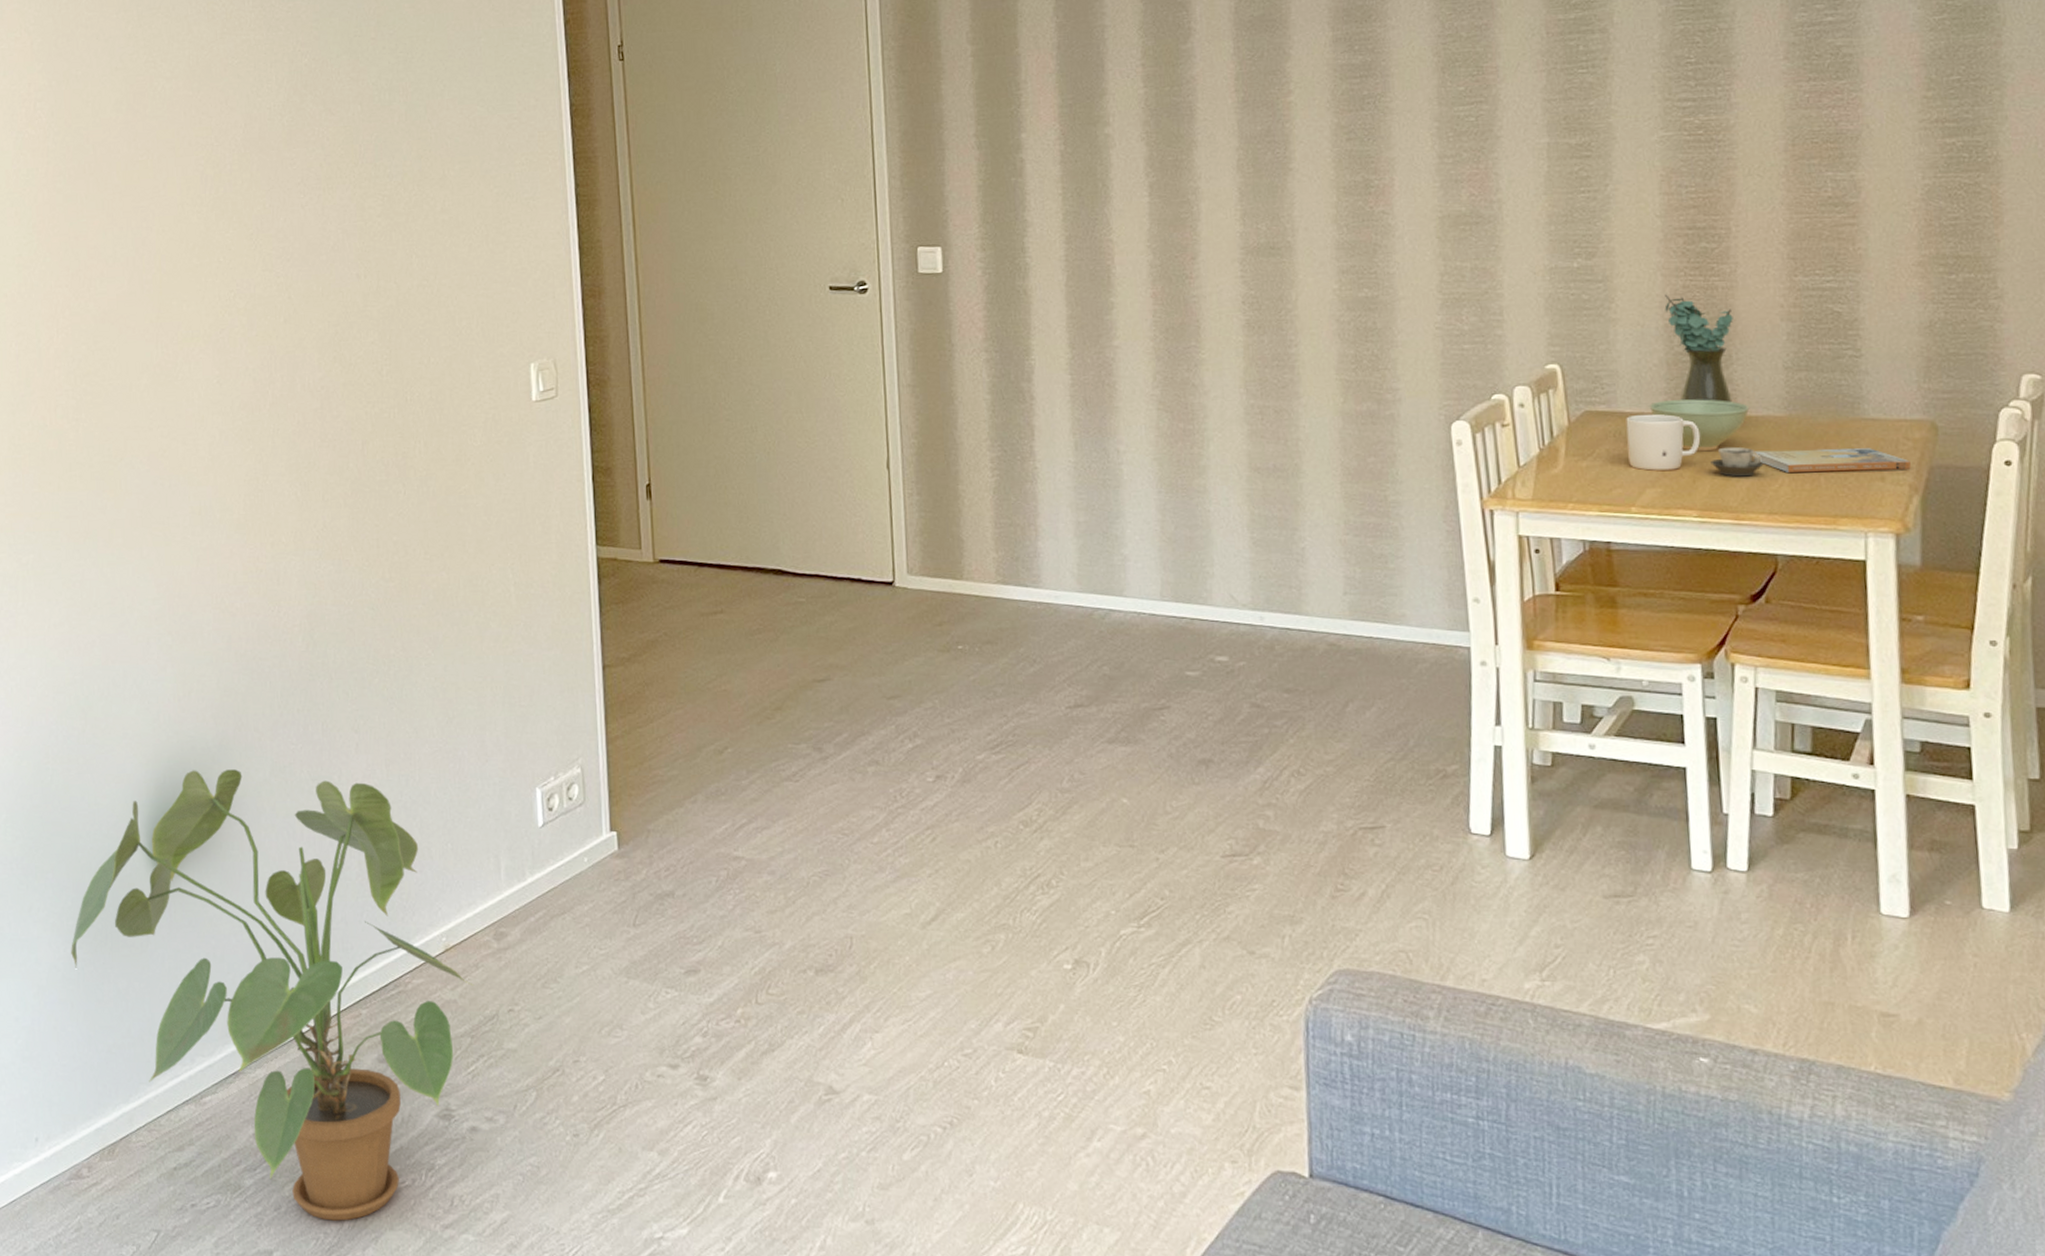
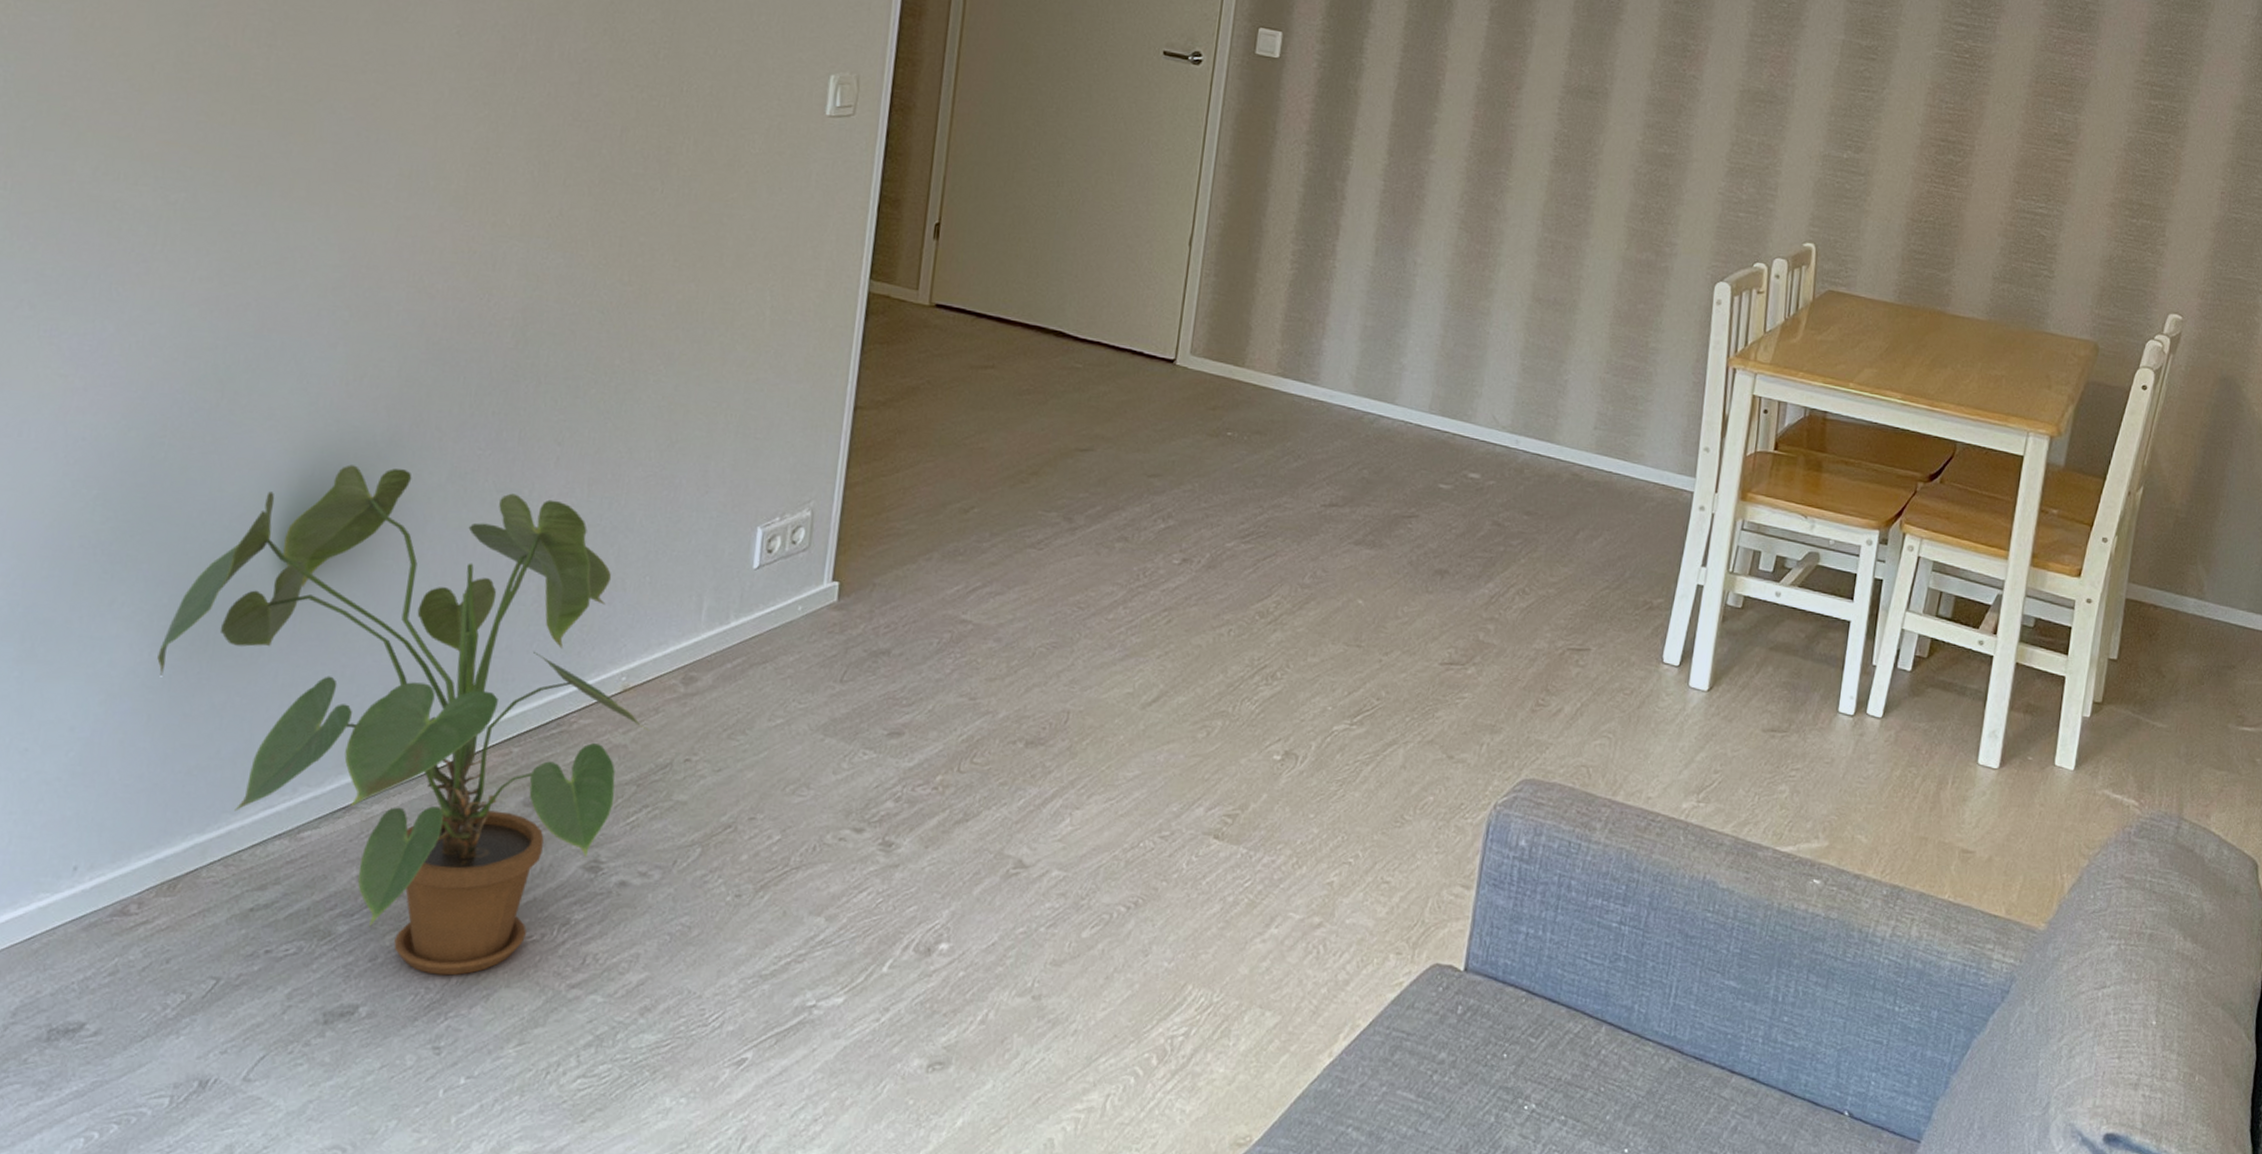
mug: present [1626,414,1701,471] -> none [1855,300,1917,355]
bowl: present [1650,399,1750,452] -> none [1881,291,1960,343]
vase: present [1664,294,1733,403] -> none [1906,196,1962,302]
cup: present [1710,447,1764,477] -> none [1920,340,1962,370]
book: present [1753,448,1911,474] -> none [1953,348,2073,382]

